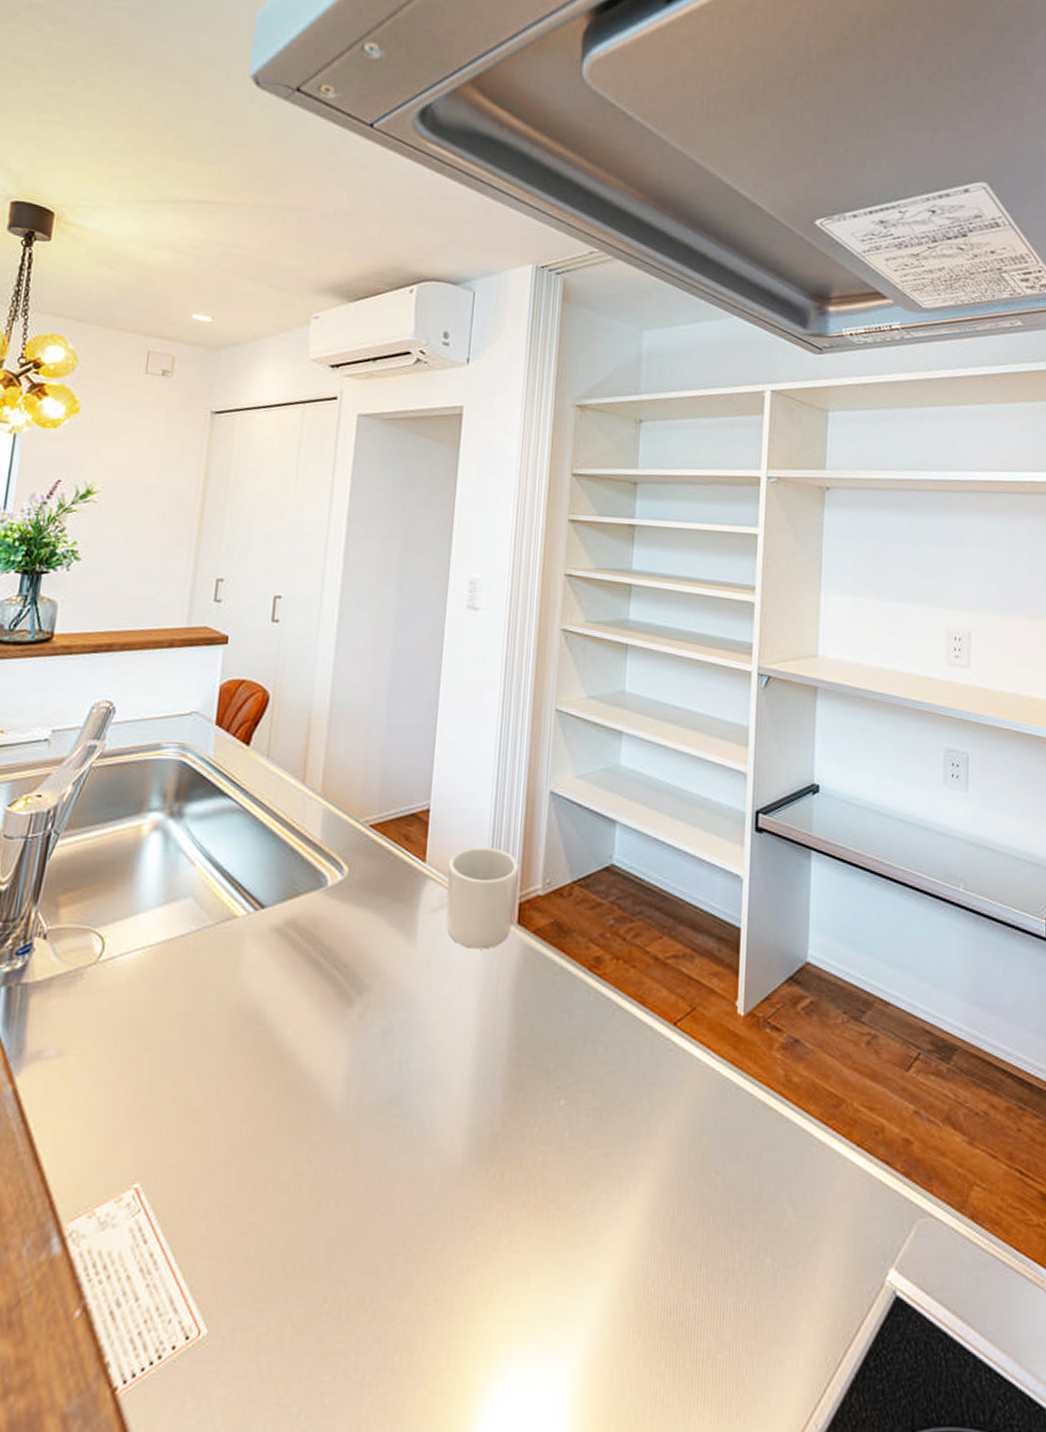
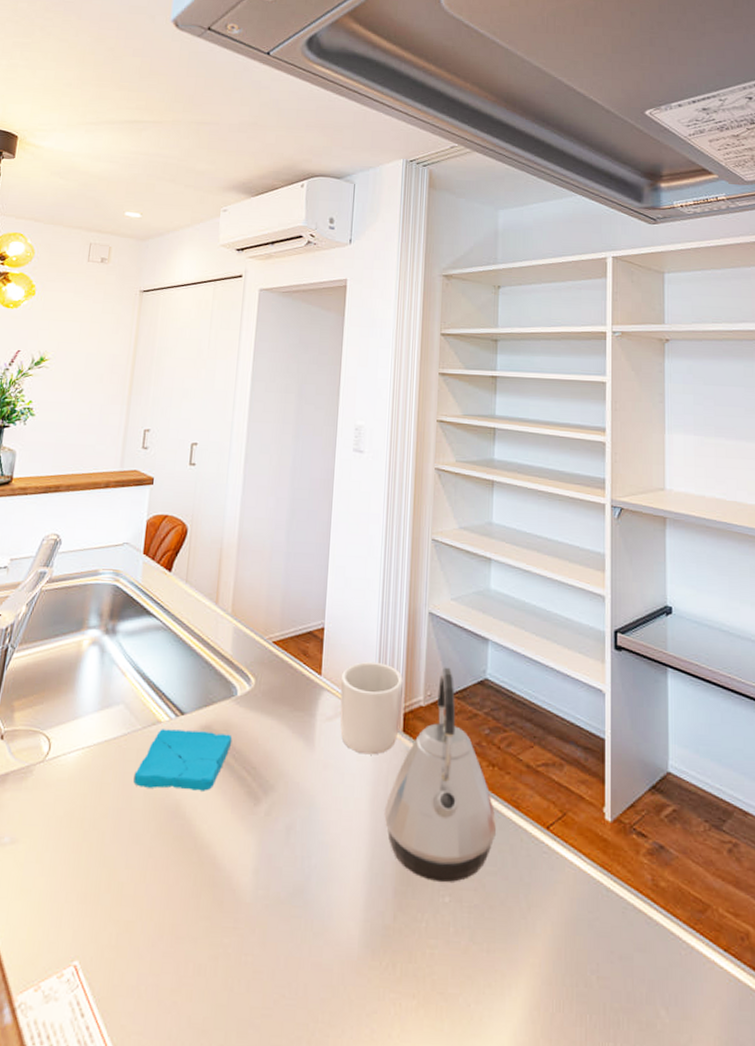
sponge: none [204,924,322,993] -> present [133,729,233,791]
kettle: none [494,852,620,1085] -> present [384,667,497,883]

